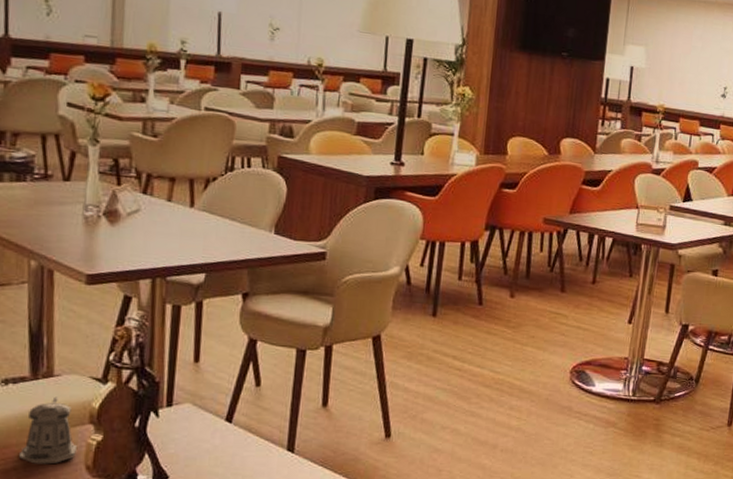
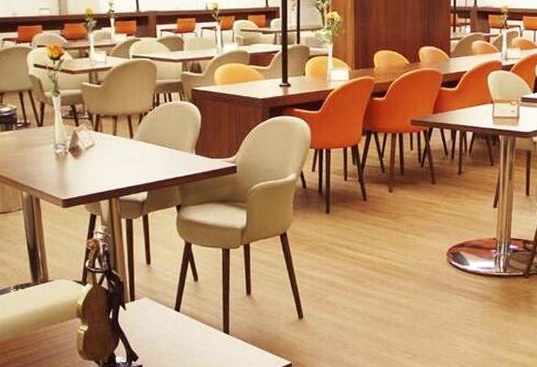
pepper shaker: present [19,396,78,464] -> none [32,297,71,351]

